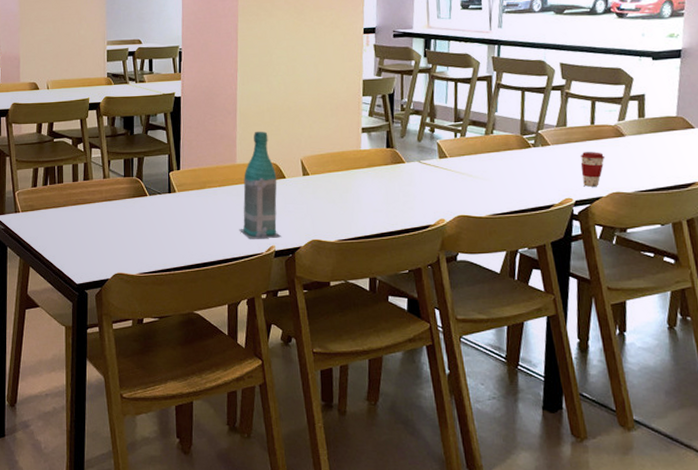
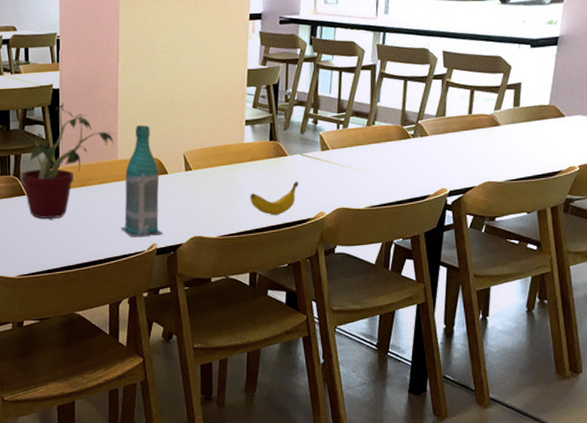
potted plant: none [144,110,233,219] -> present [22,103,114,219]
banana: none [367,188,417,222] -> present [249,182,299,216]
coffee cup: present [580,152,605,187] -> none [456,141,480,177]

